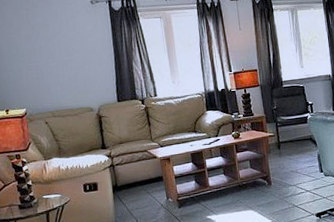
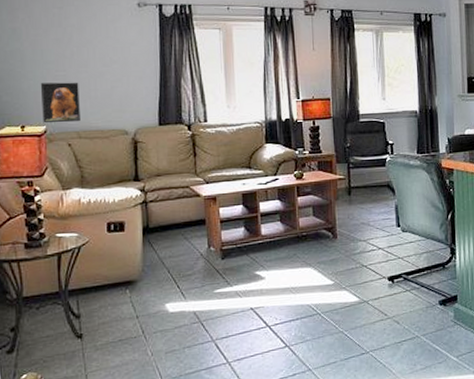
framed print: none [17,70,53,106] -> present [40,82,80,123]

